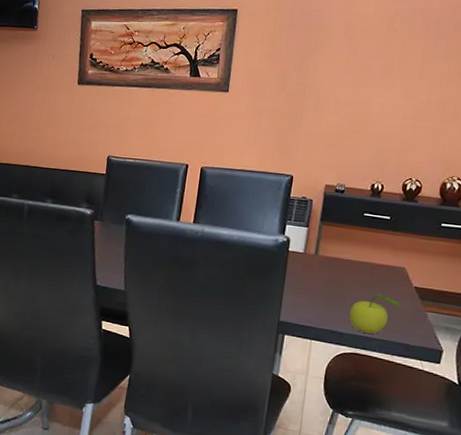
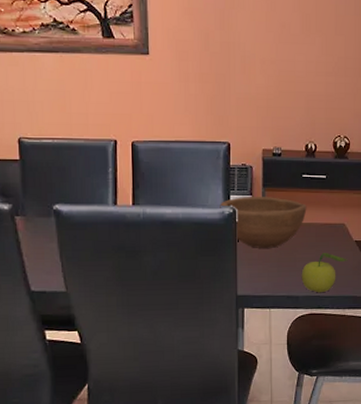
bowl: none [274,227,365,281] -> present [220,197,307,248]

